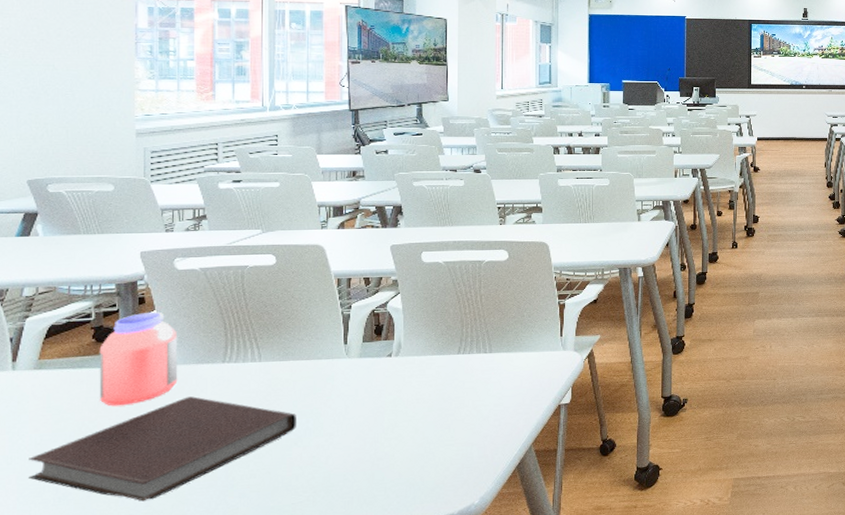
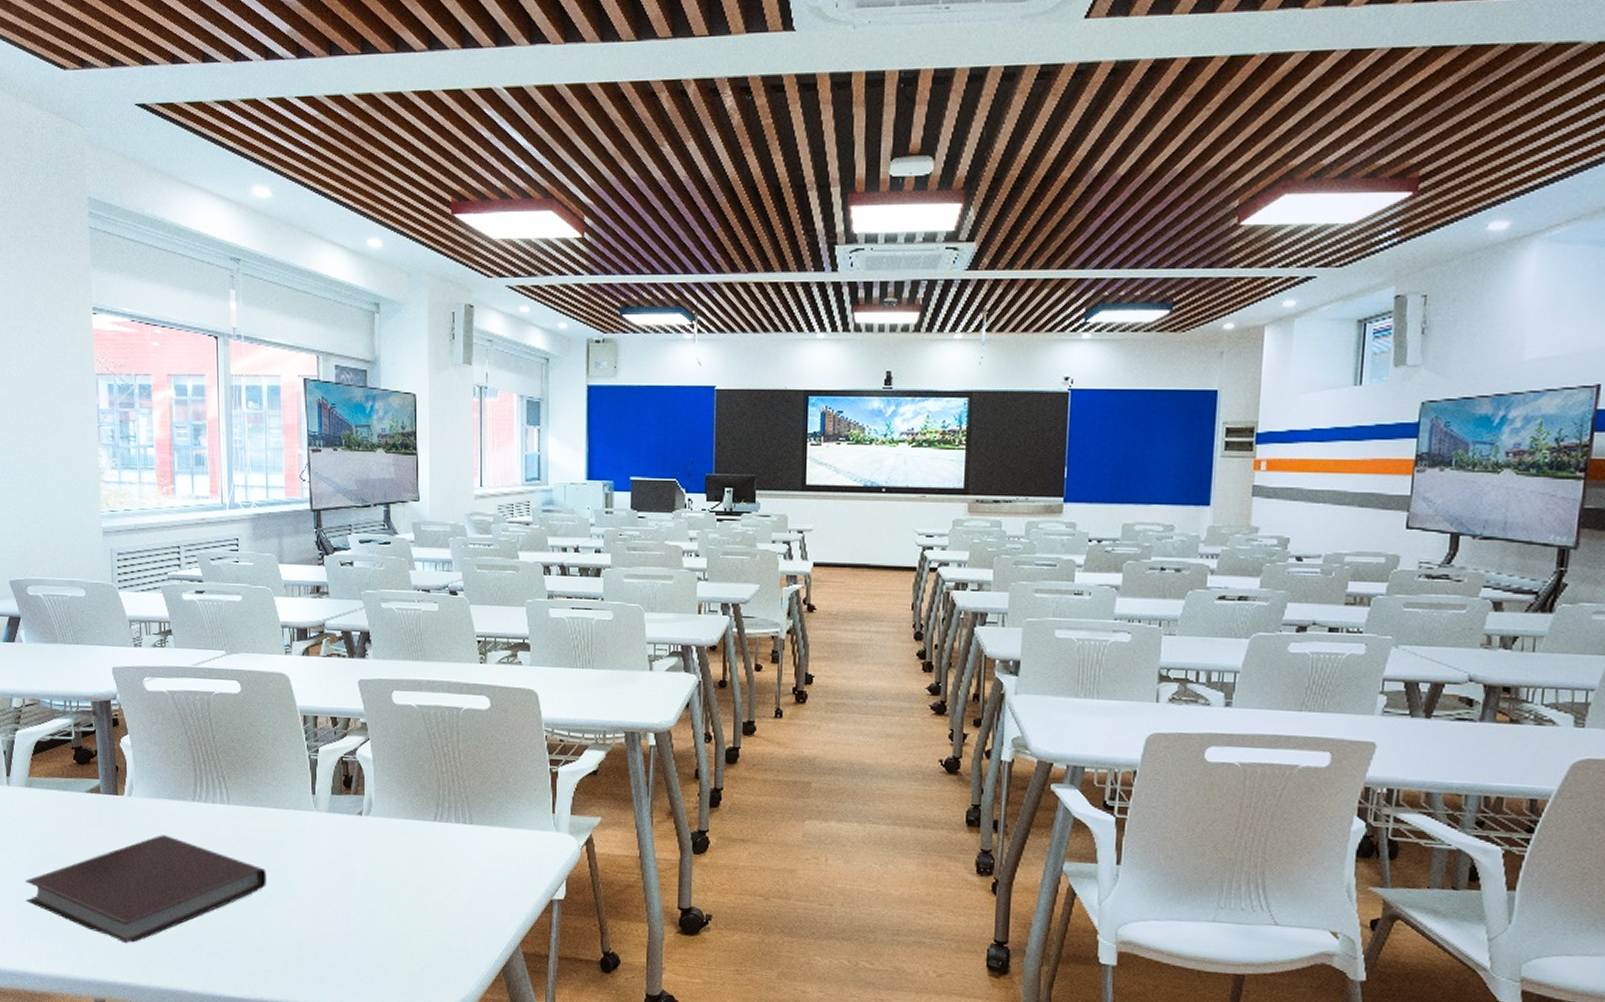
jar: present [99,311,178,405] -> none [80,735,152,836]

